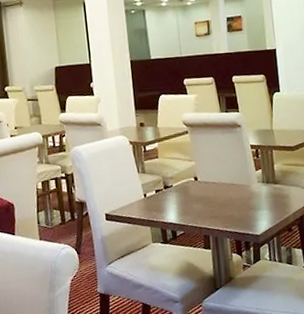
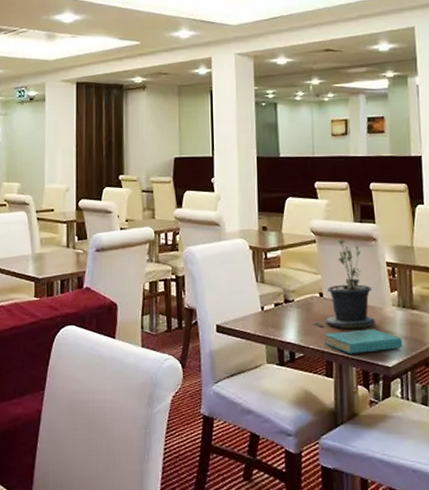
potted plant: none [190,128,244,207] -> present [312,238,375,329]
book: none [201,204,268,228] -> present [324,329,402,354]

